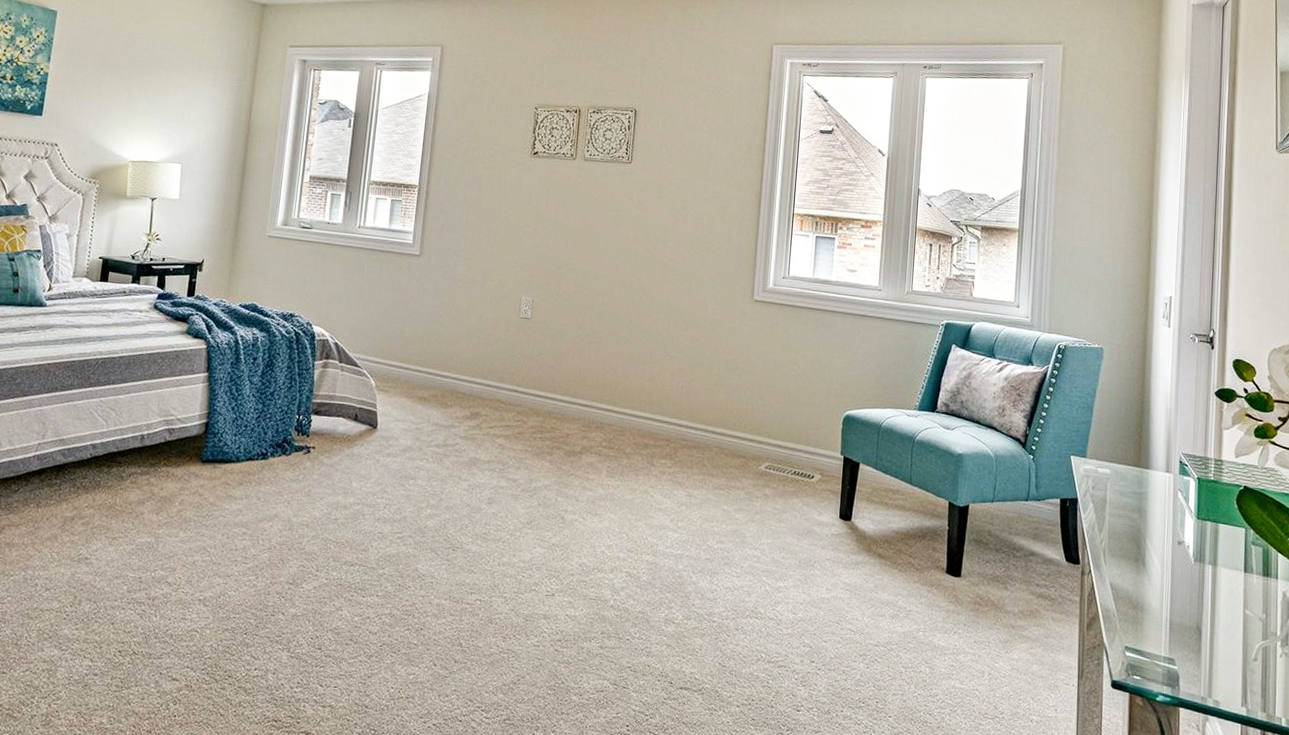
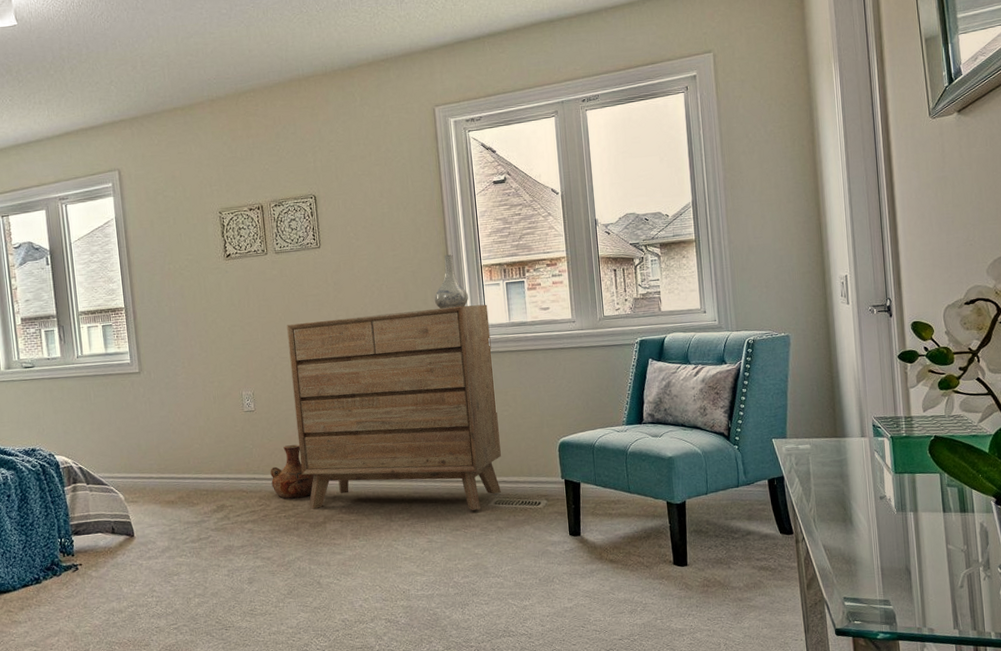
vase: none [533,362,581,422] -> present [270,444,315,499]
dresser: none [566,236,793,471] -> present [287,304,501,510]
vase: none [738,195,775,252] -> present [434,254,469,309]

